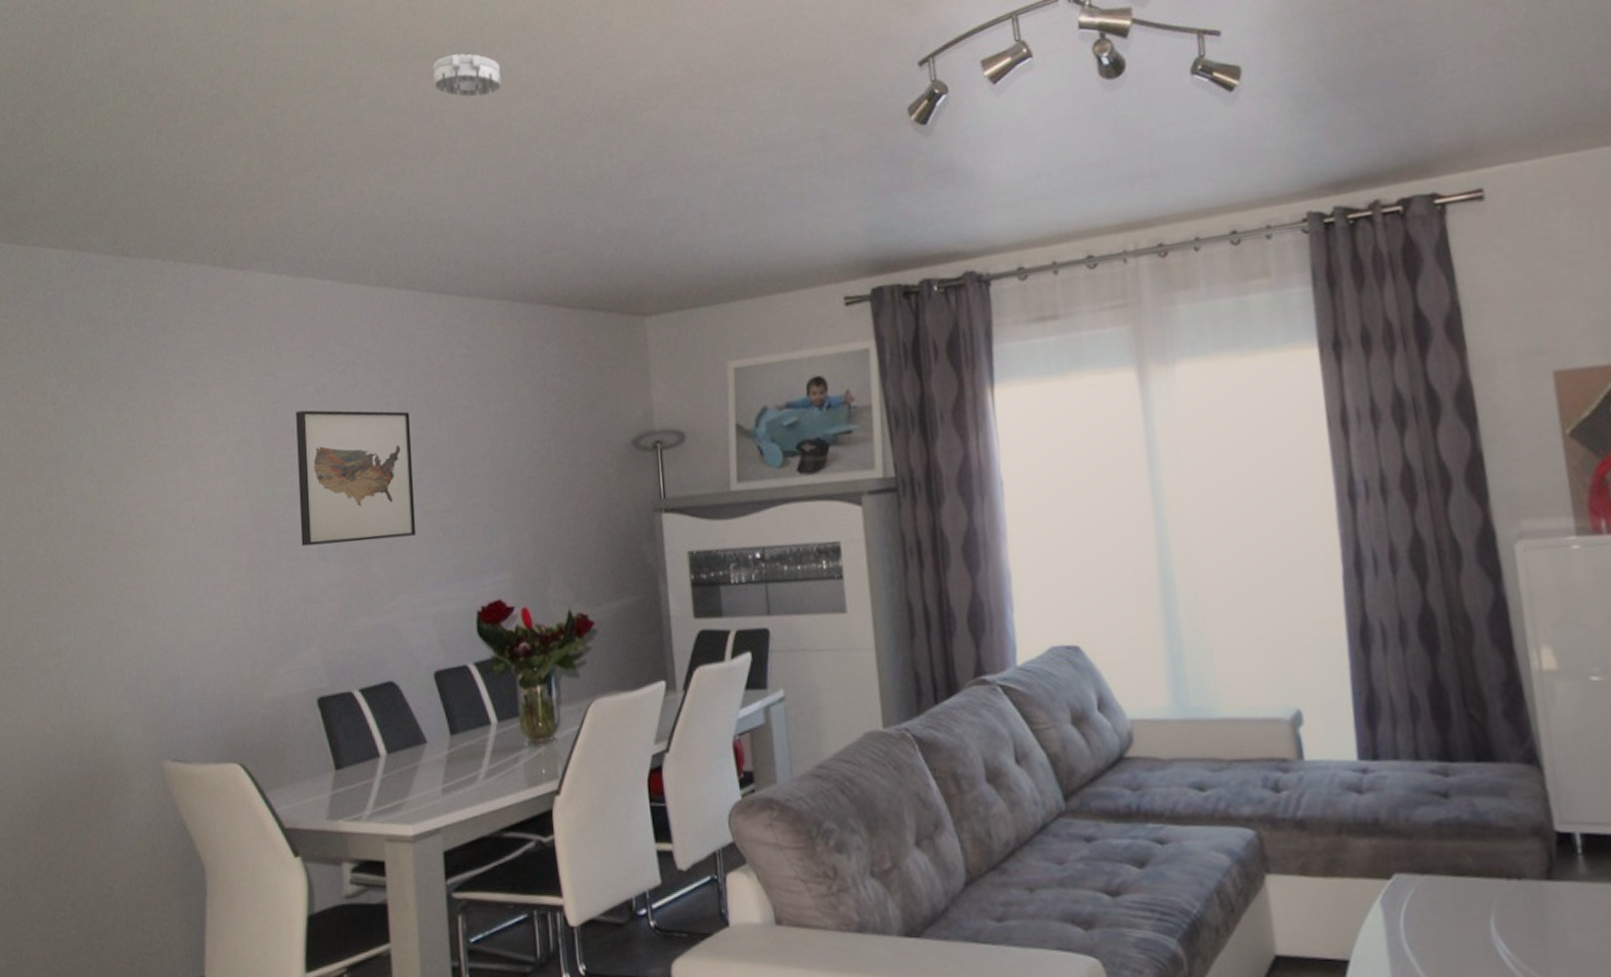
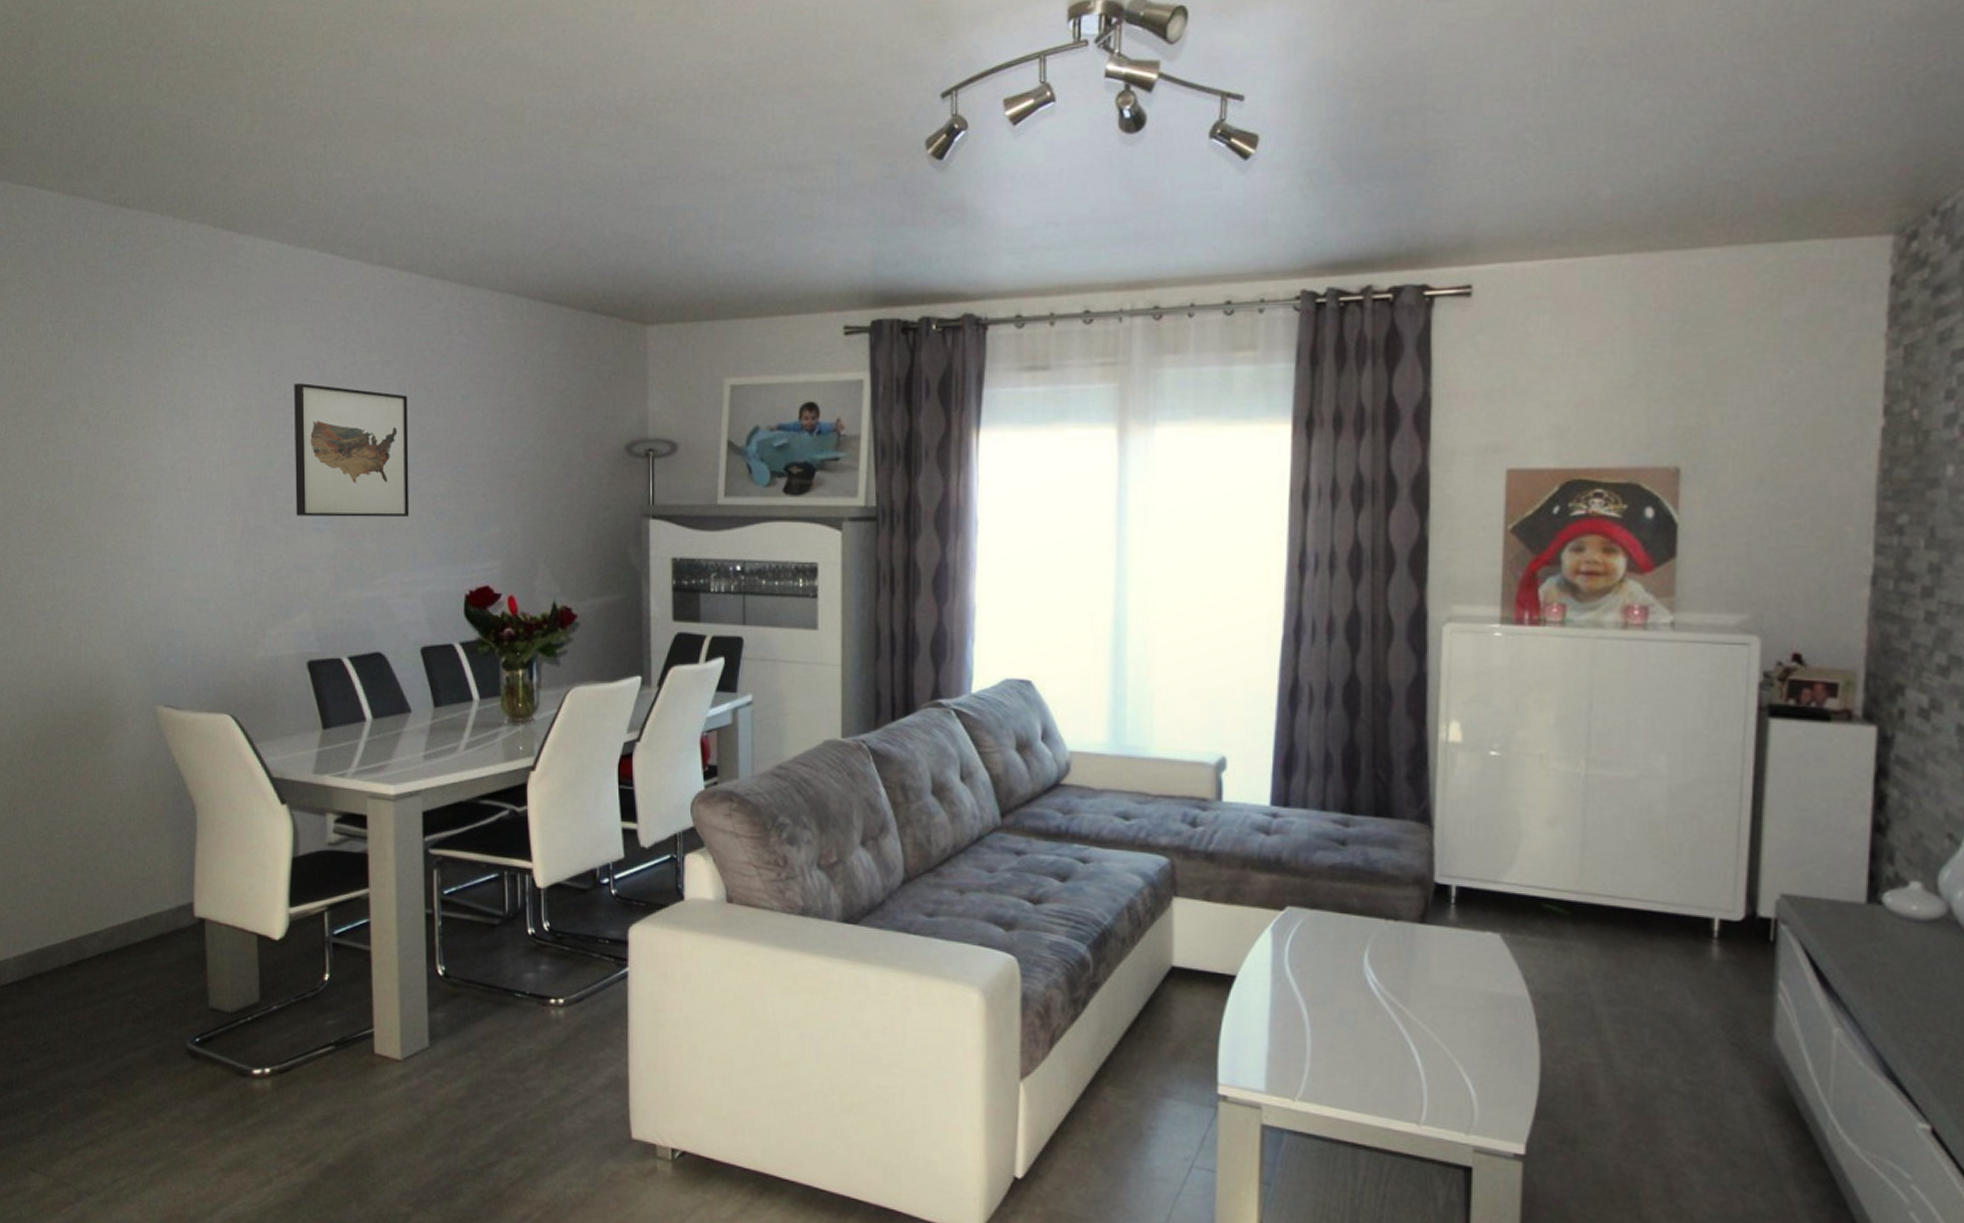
smoke detector: present [432,53,501,97] -> none [446,30,516,79]

